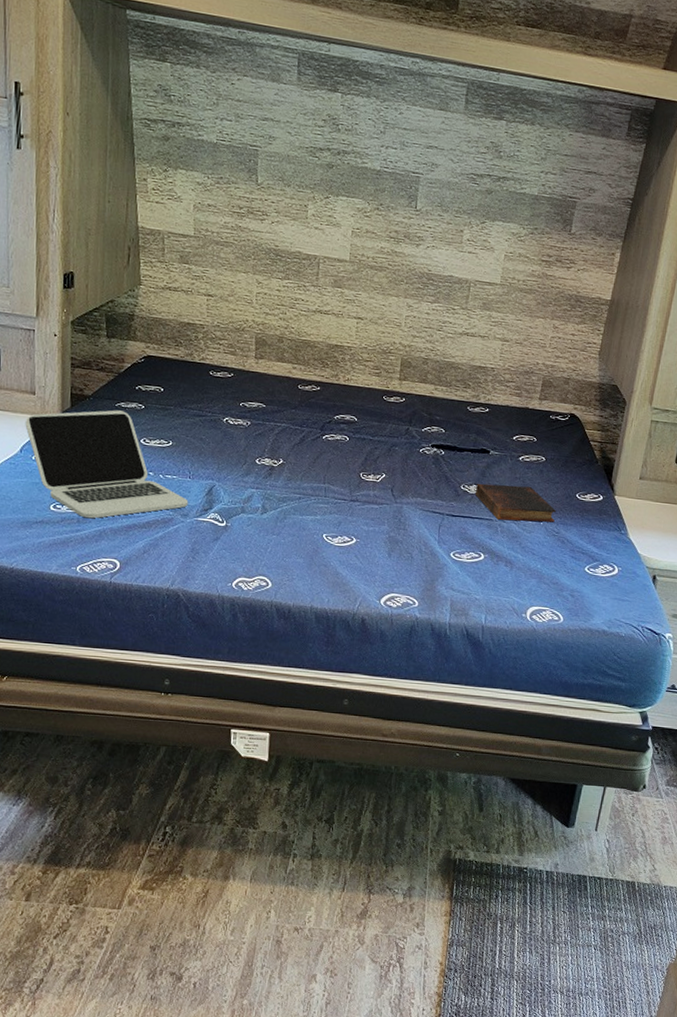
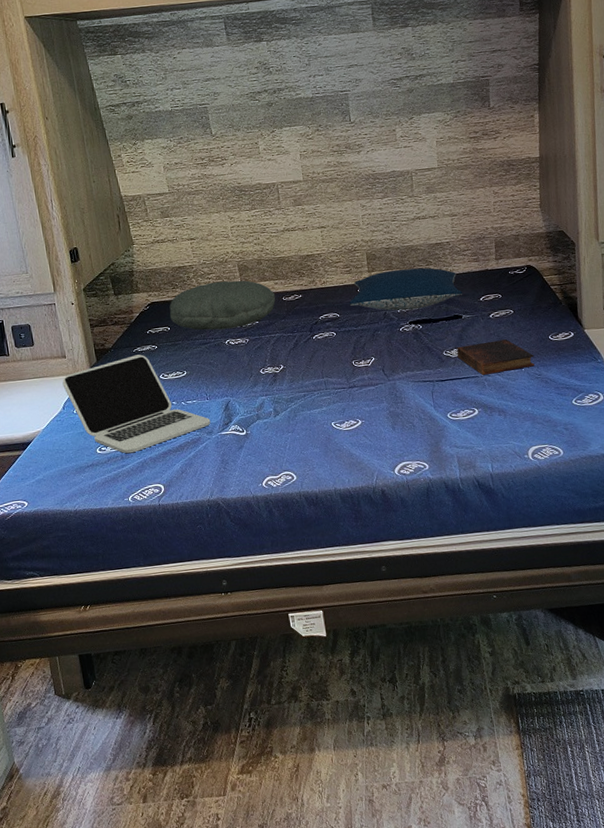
pillow: none [166,349,291,407] -> present [169,280,276,330]
pillow: none [370,383,497,434] -> present [349,267,463,311]

